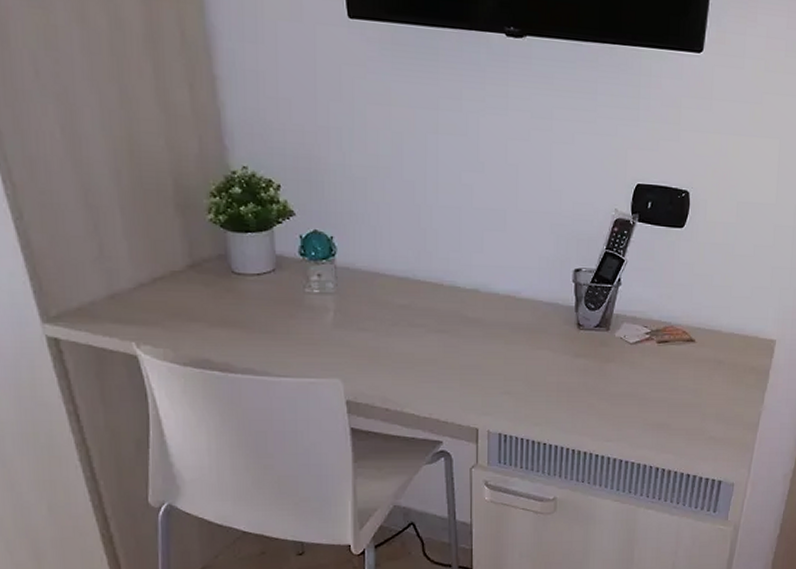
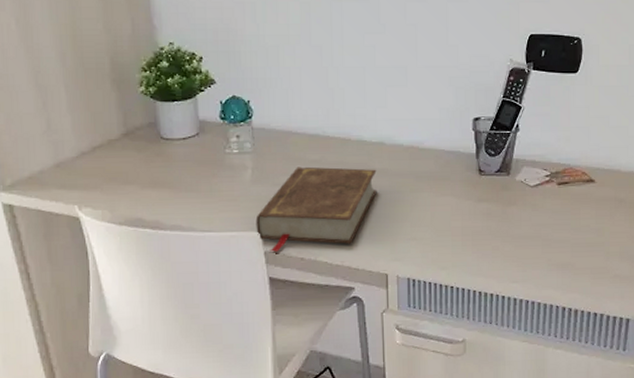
book: none [337,311,470,402] -> present [255,166,377,253]

